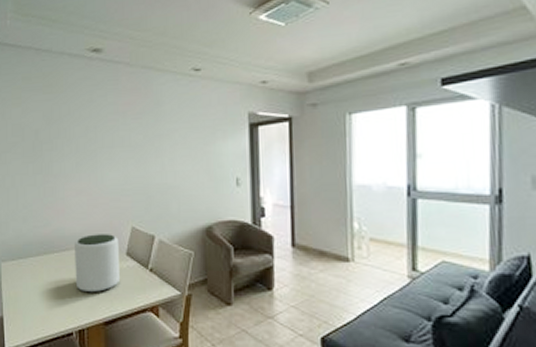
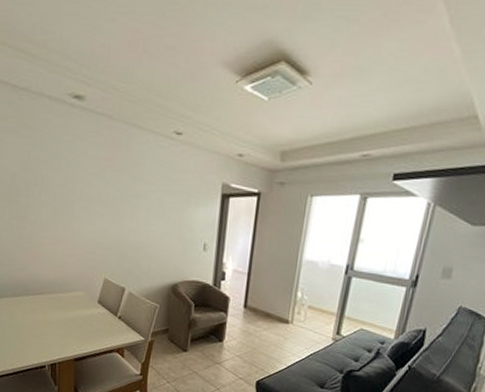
plant pot: present [73,234,121,292] -> none [48,281,92,333]

